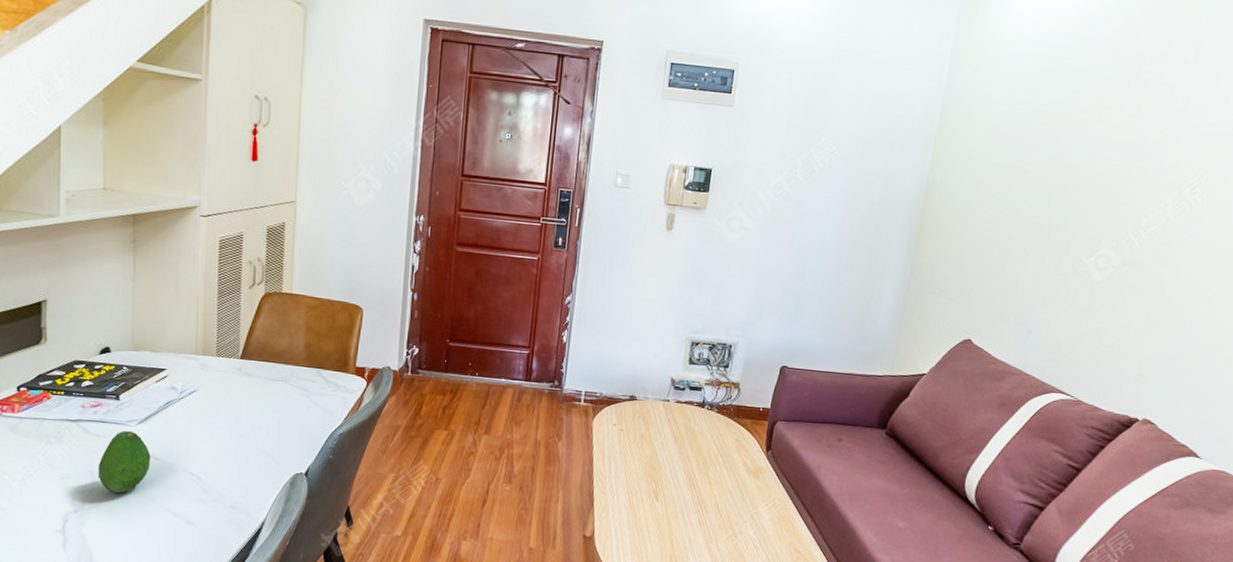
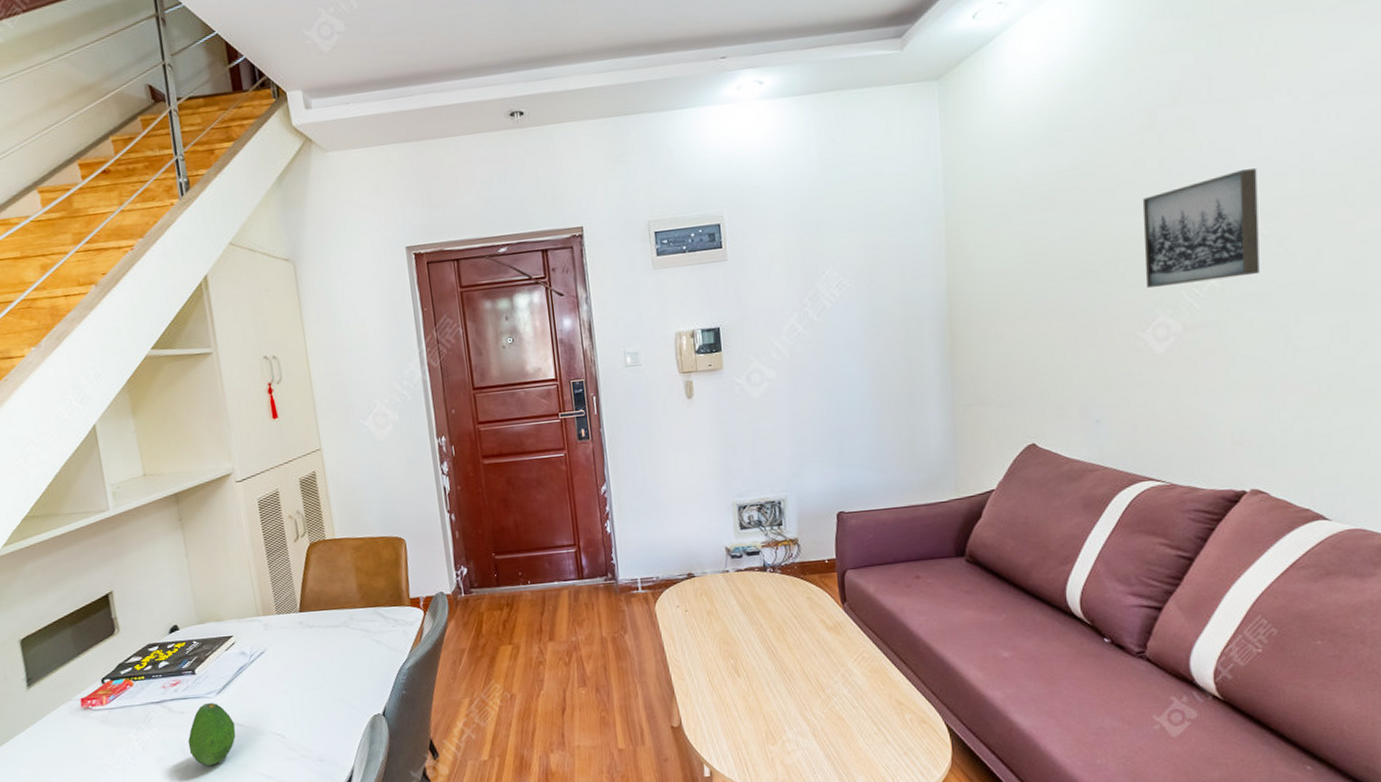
wall art: none [1100,131,1218,229] -> present [1142,168,1260,288]

